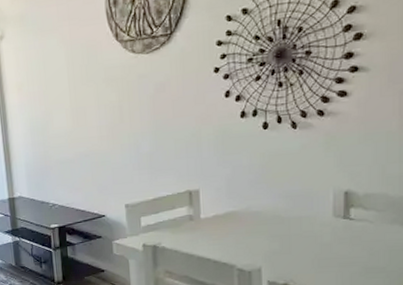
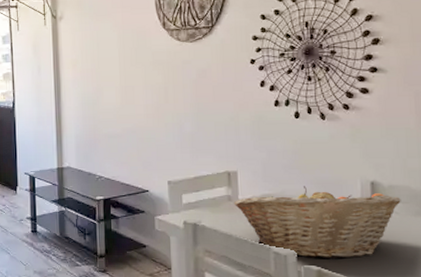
fruit basket: none [195,200,377,273] -> present [233,186,401,260]

